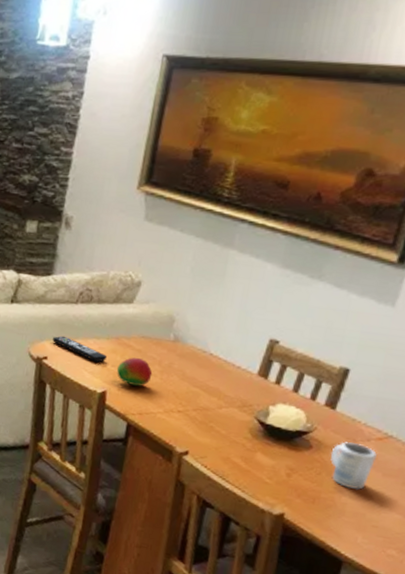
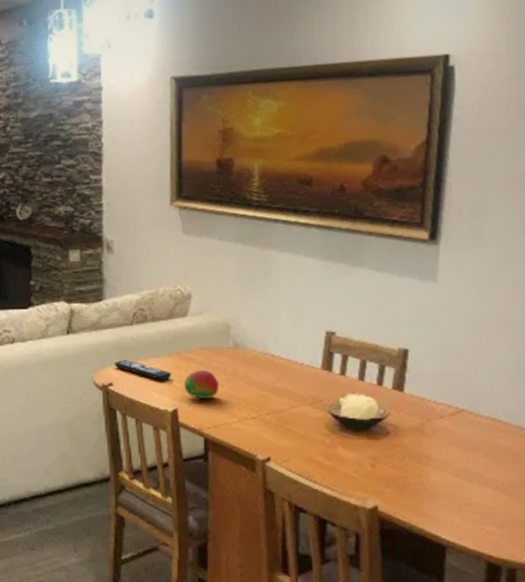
mug: present [330,442,377,491] -> none [409,422,454,470]

